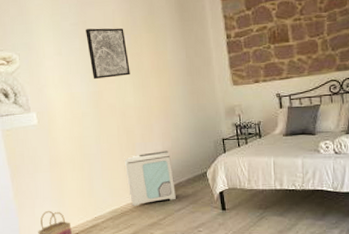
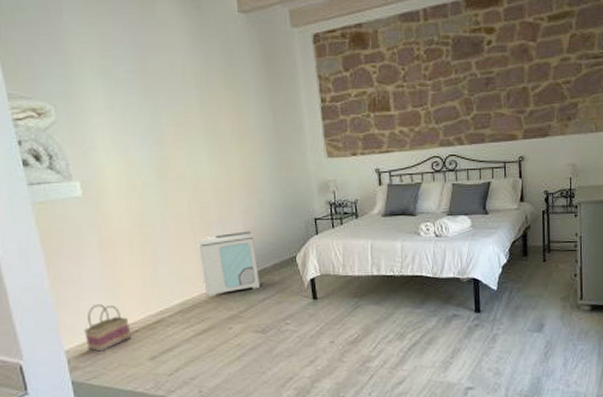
wall art: present [86,28,130,80] -> none [147,79,205,143]

